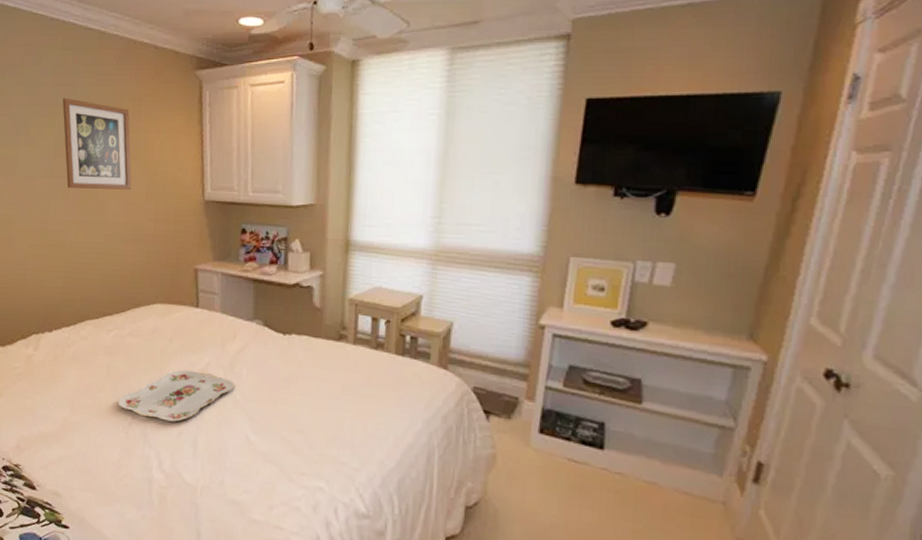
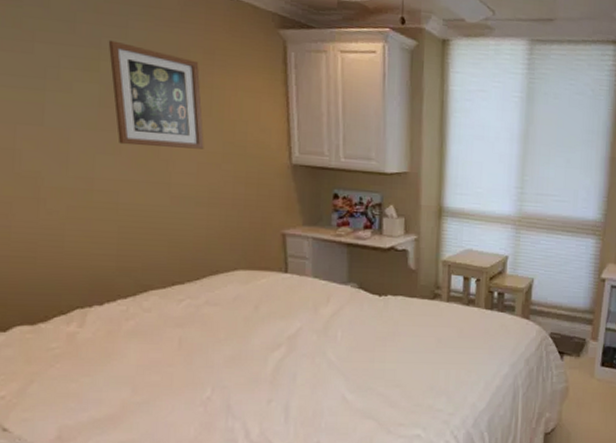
serving tray: present [118,370,234,422] -> none [193,336,329,390]

